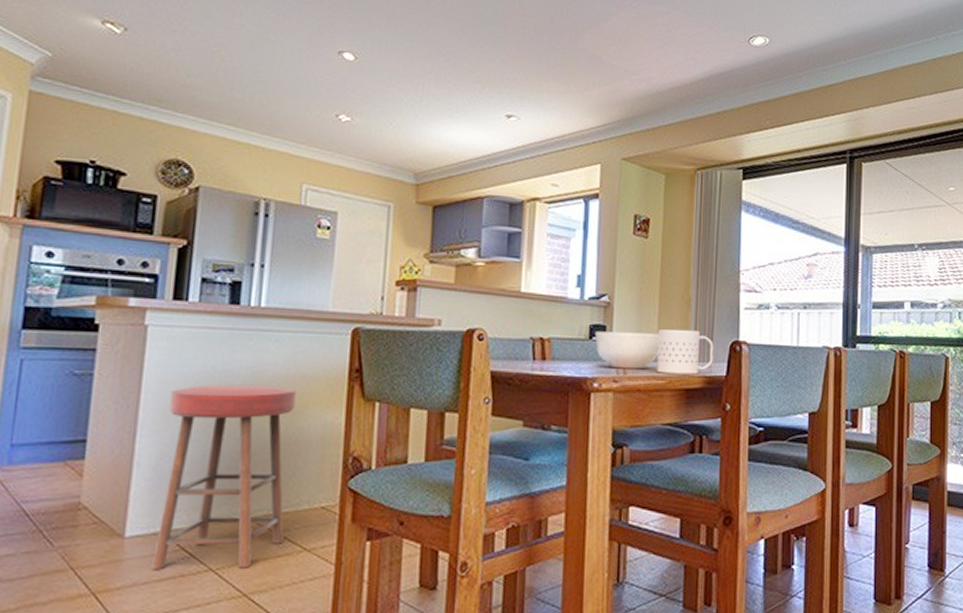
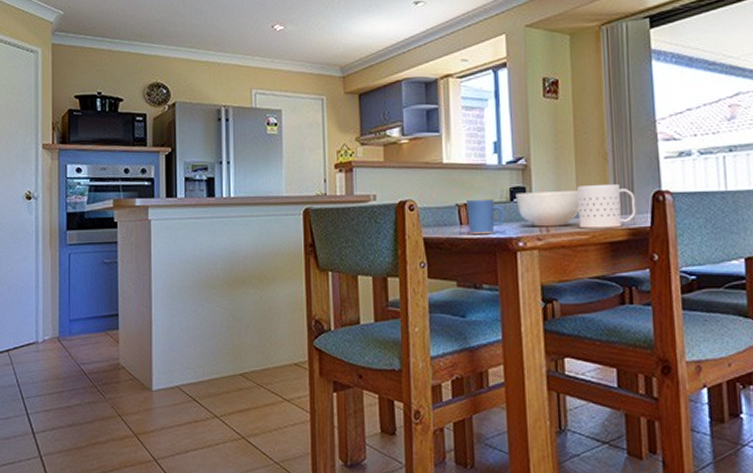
bar stool: present [152,384,296,571] -> none [173,262,268,417]
mug: none [541,333,582,373] -> present [466,198,505,235]

